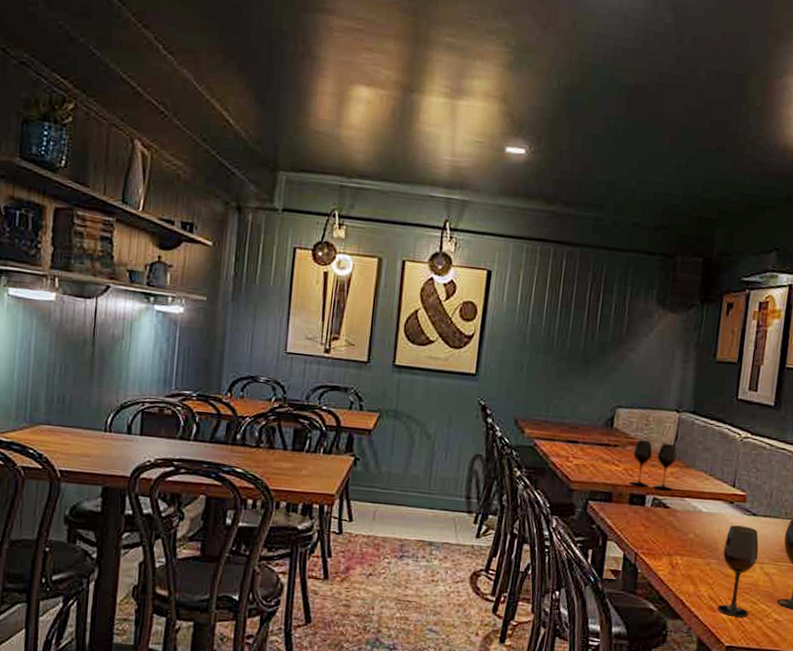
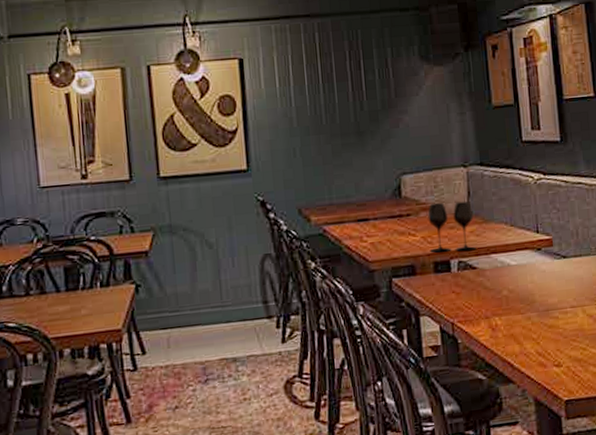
wine glass: present [717,525,759,617] -> none [540,270,581,368]

